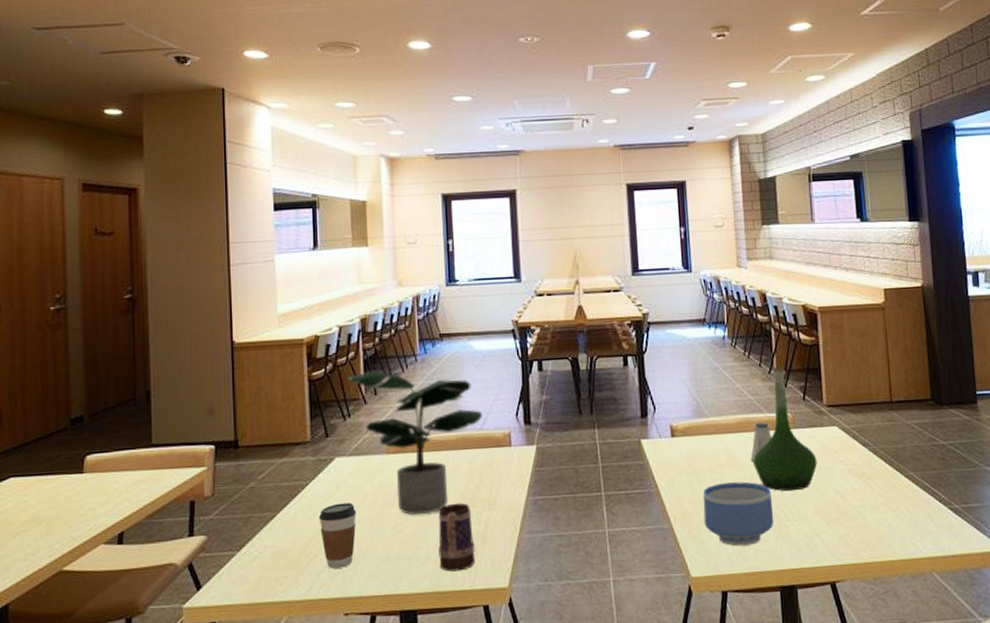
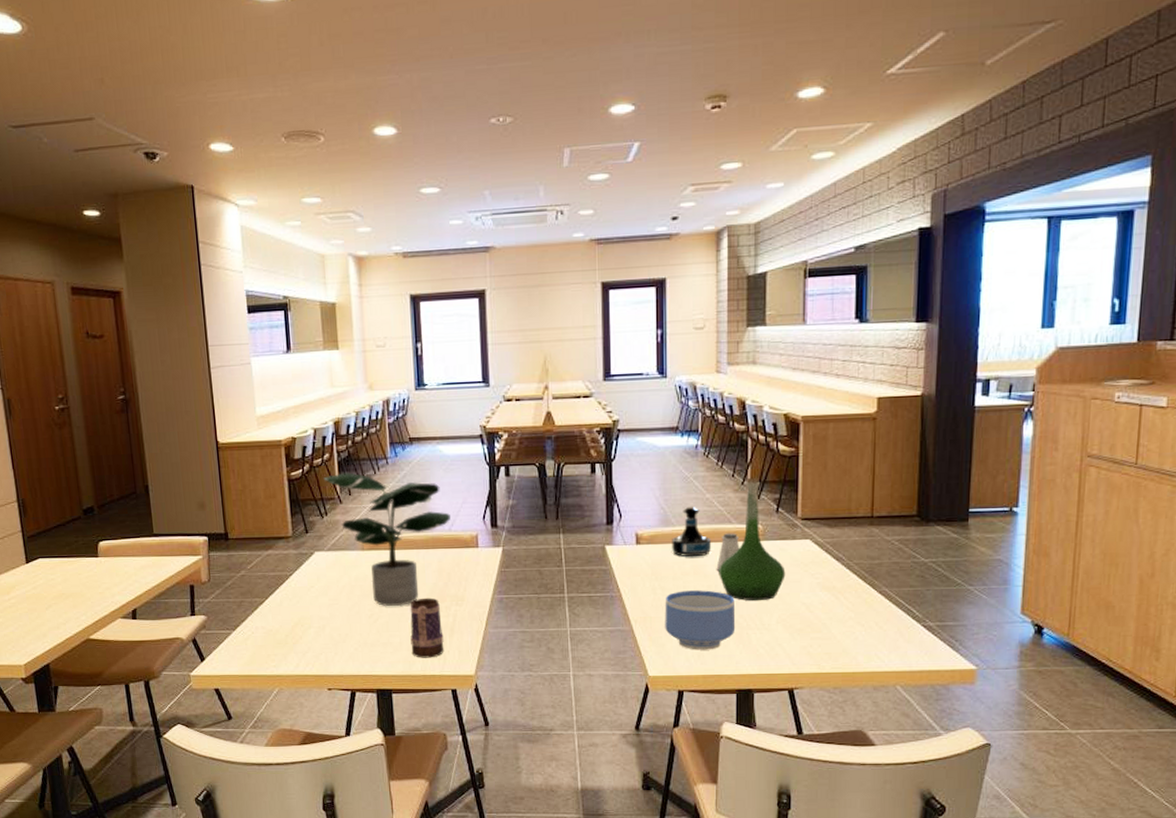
coffee cup: present [318,502,357,569] -> none [302,593,336,650]
tequila bottle: none [706,397,745,448] -> present [672,507,712,557]

